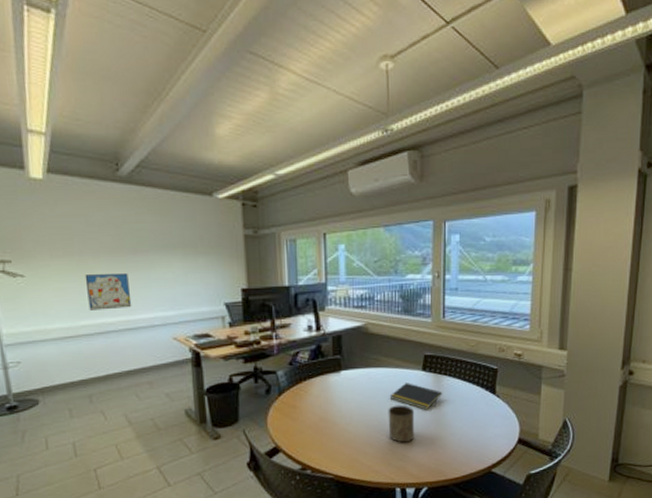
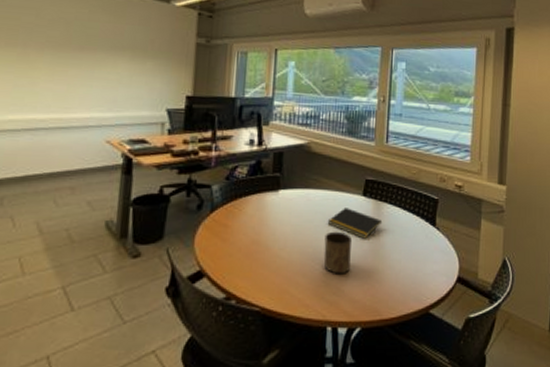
wall art: present [84,272,132,311] -> none [21,67,70,106]

